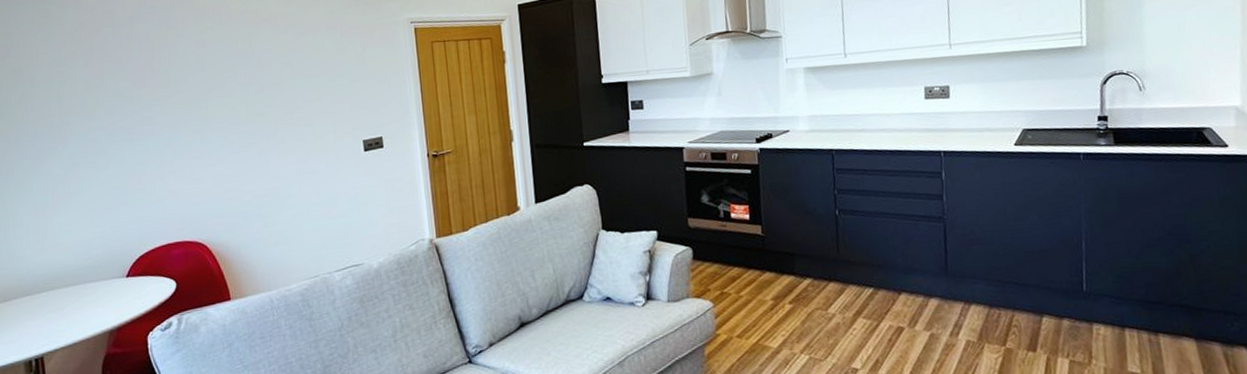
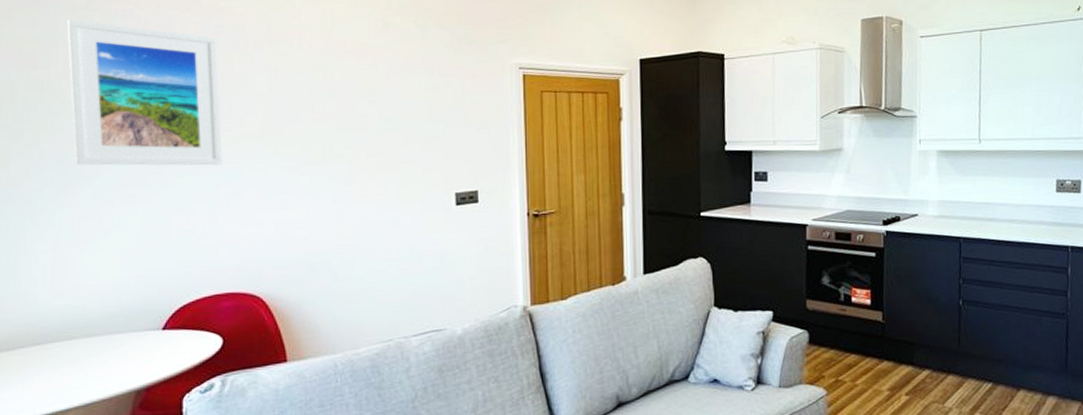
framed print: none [30,12,165,139] -> present [67,19,223,166]

